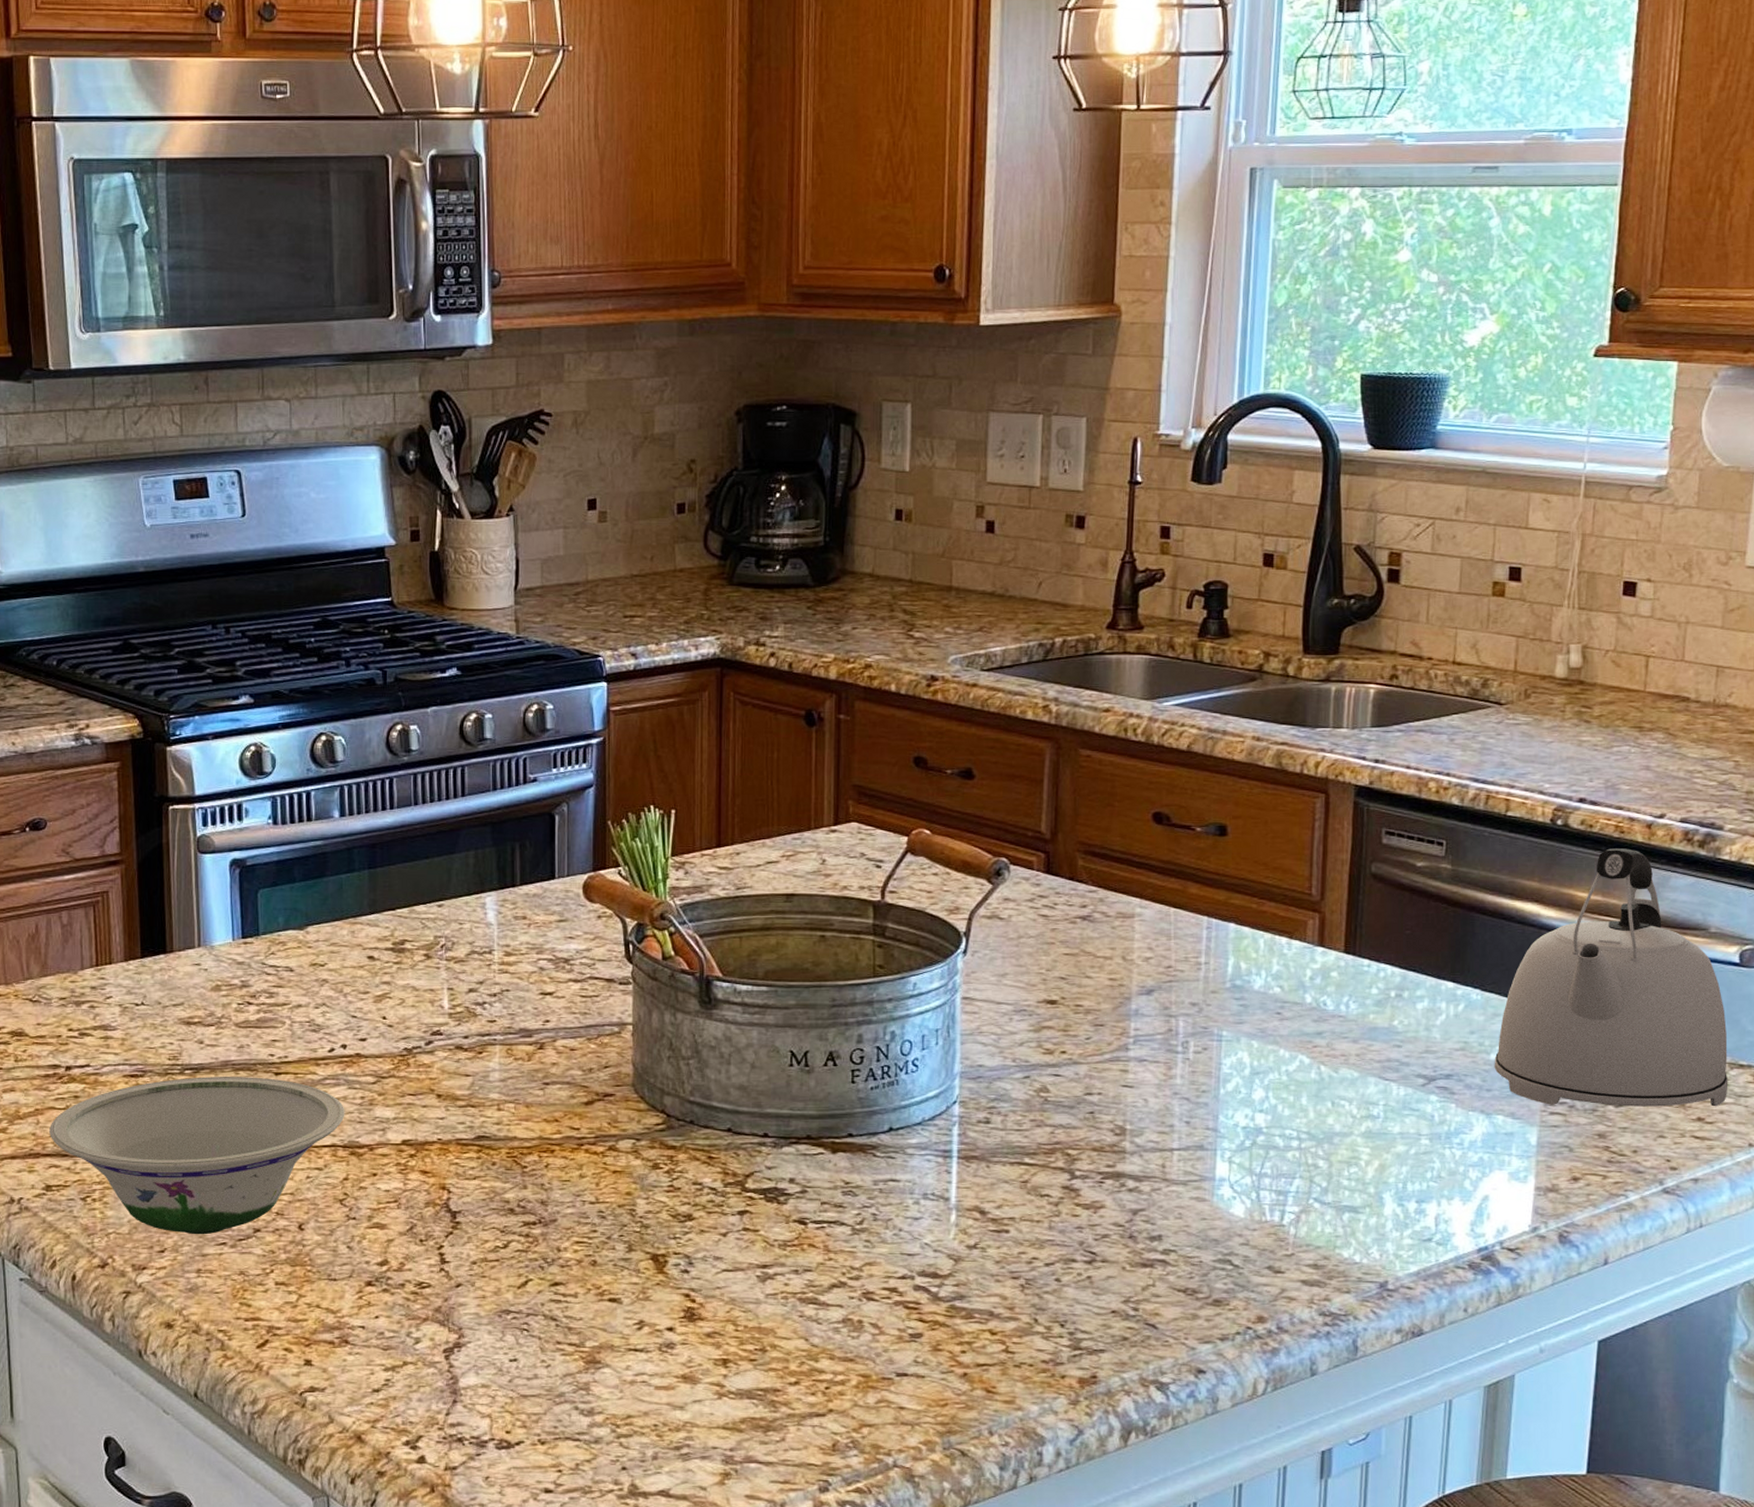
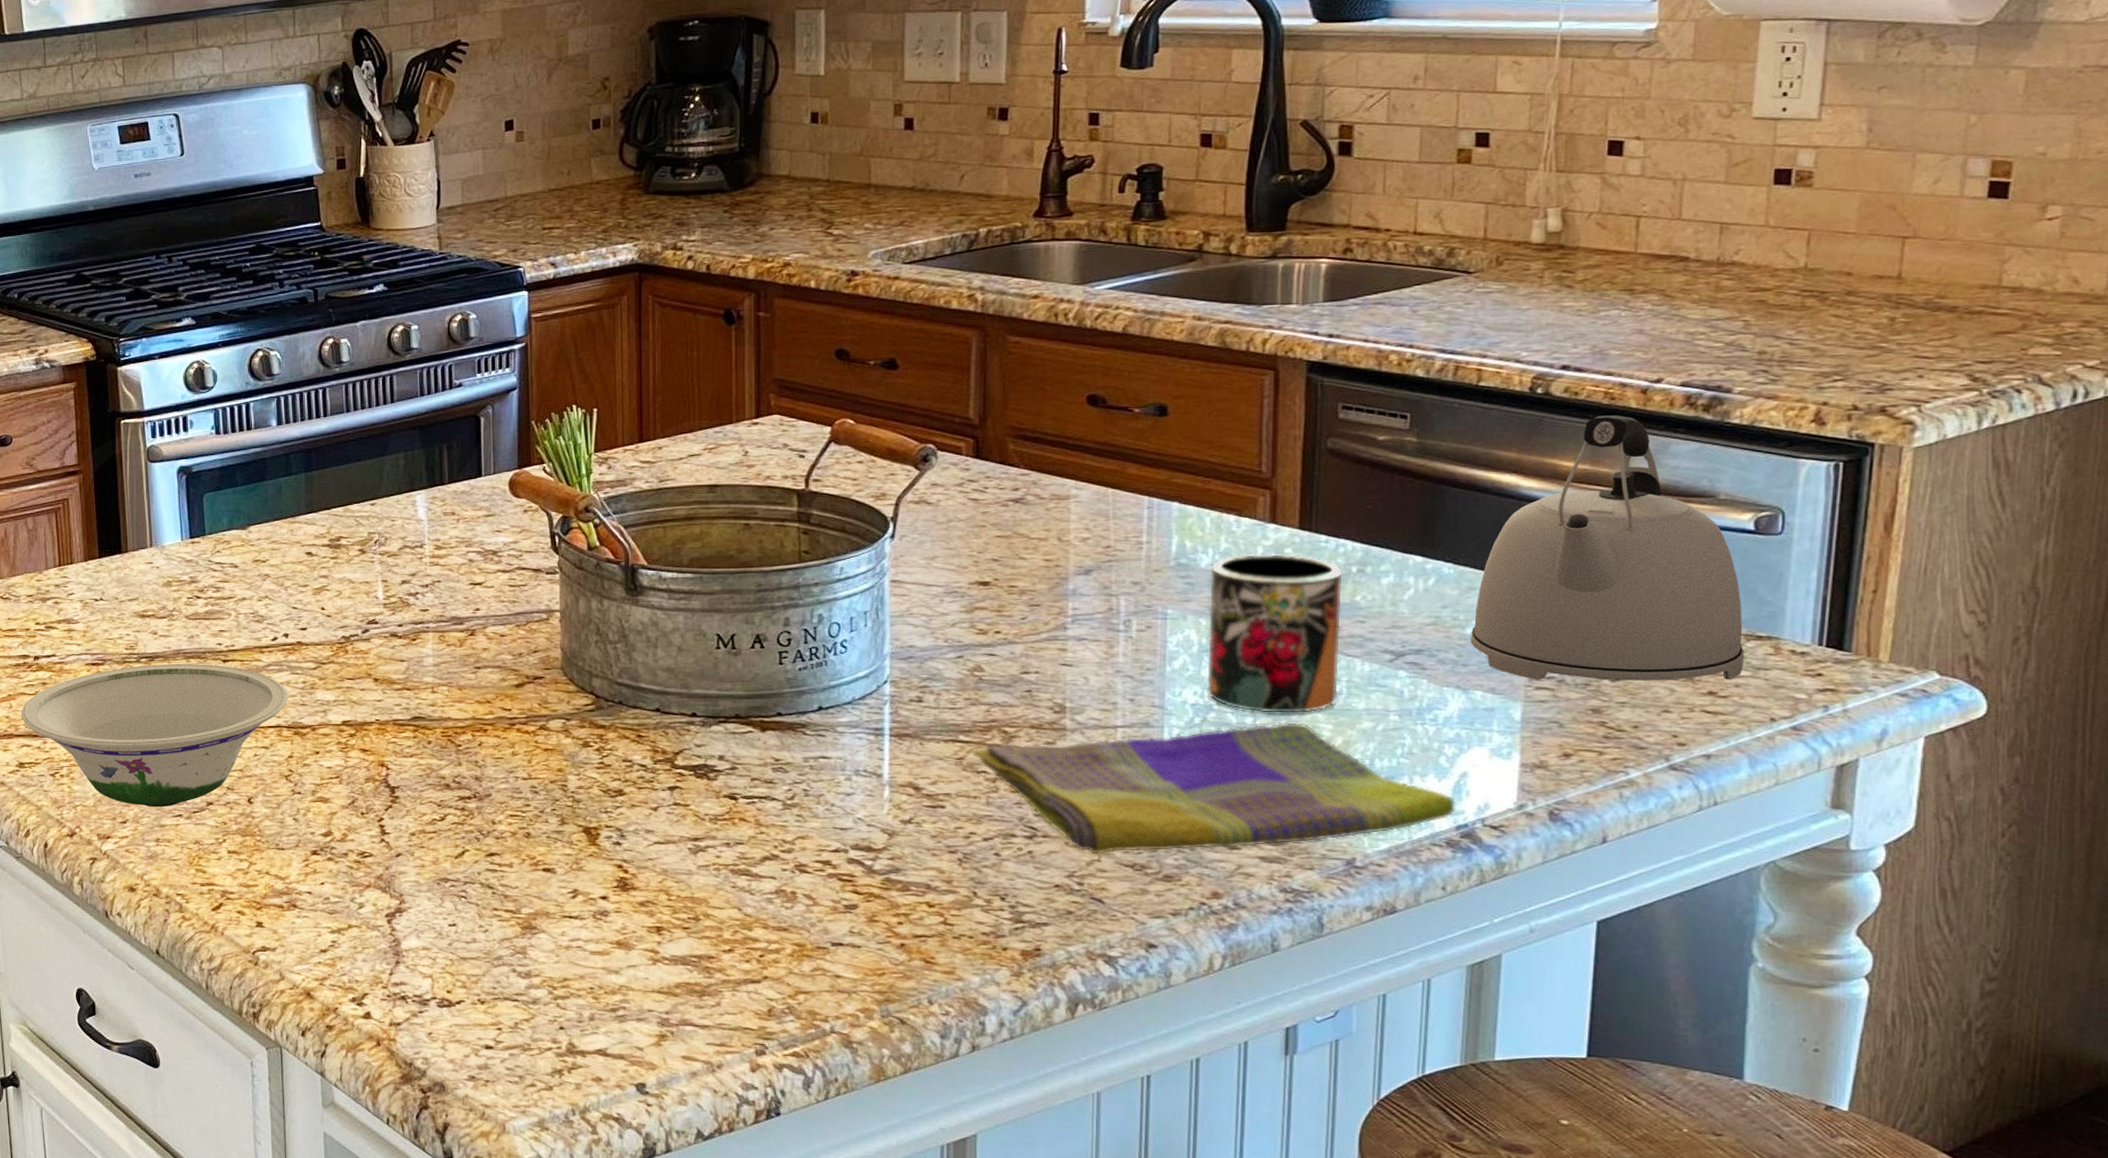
dish towel: none [1036,1145,1479,1279] -> present [972,721,1457,855]
mug: none [1256,976,1384,1138] -> present [1206,553,1344,714]

